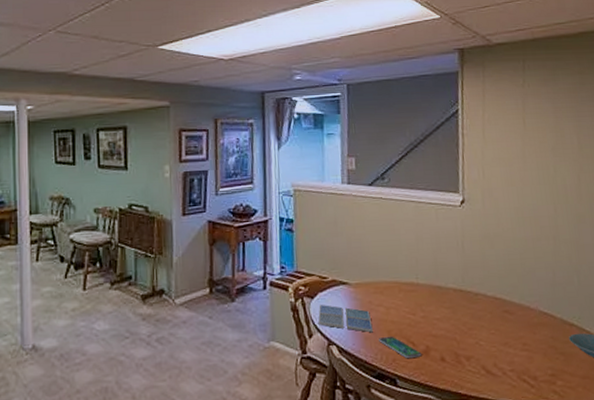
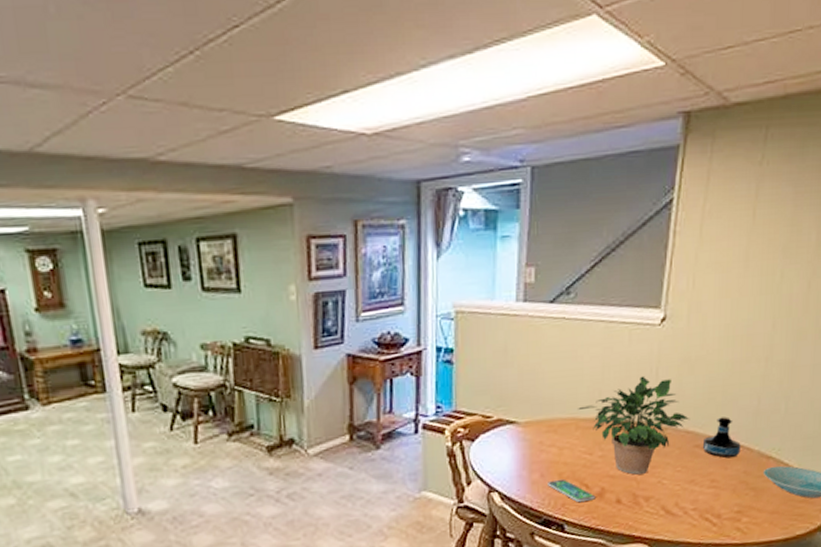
drink coaster: present [318,305,373,333] -> none [479,448,542,477]
potted plant: none [399,248,497,335] -> present [578,376,690,475]
tequila bottle: none [510,286,545,324] -> present [702,416,741,458]

